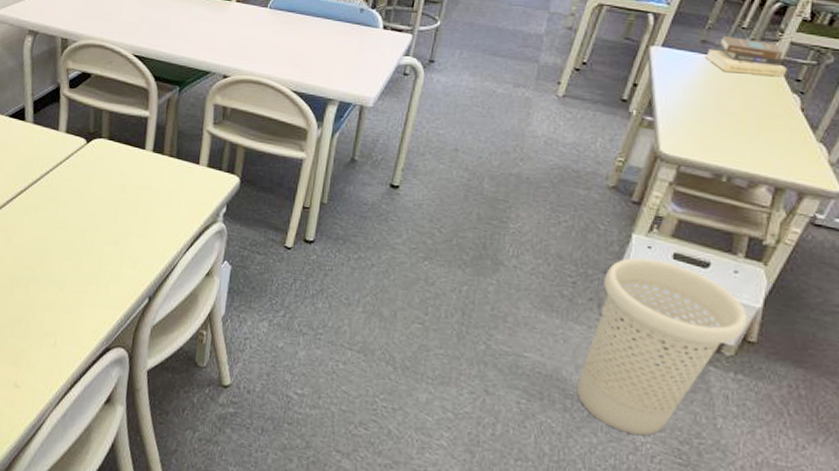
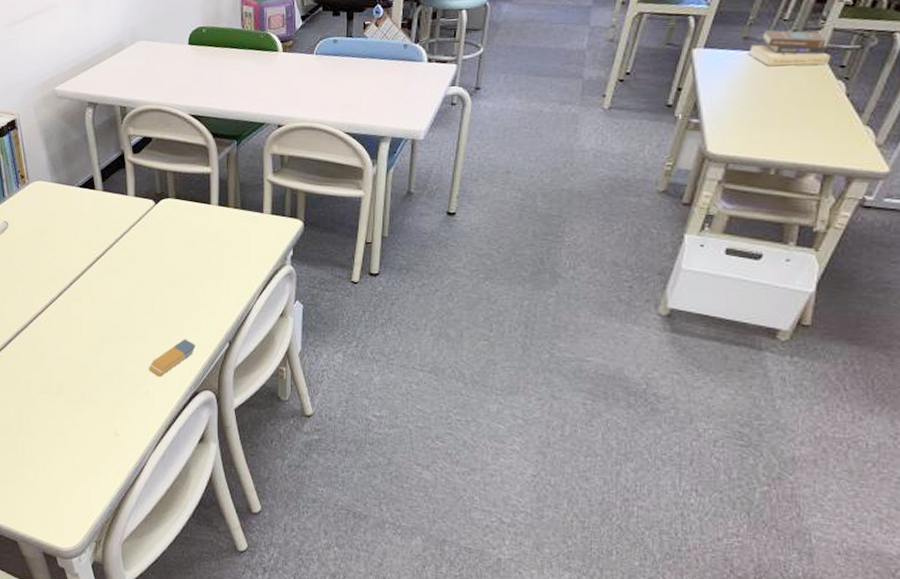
eraser: none [60,289,113,328] -> present [149,339,196,377]
trash bin: present [576,257,748,436] -> none [639,256,801,422]

